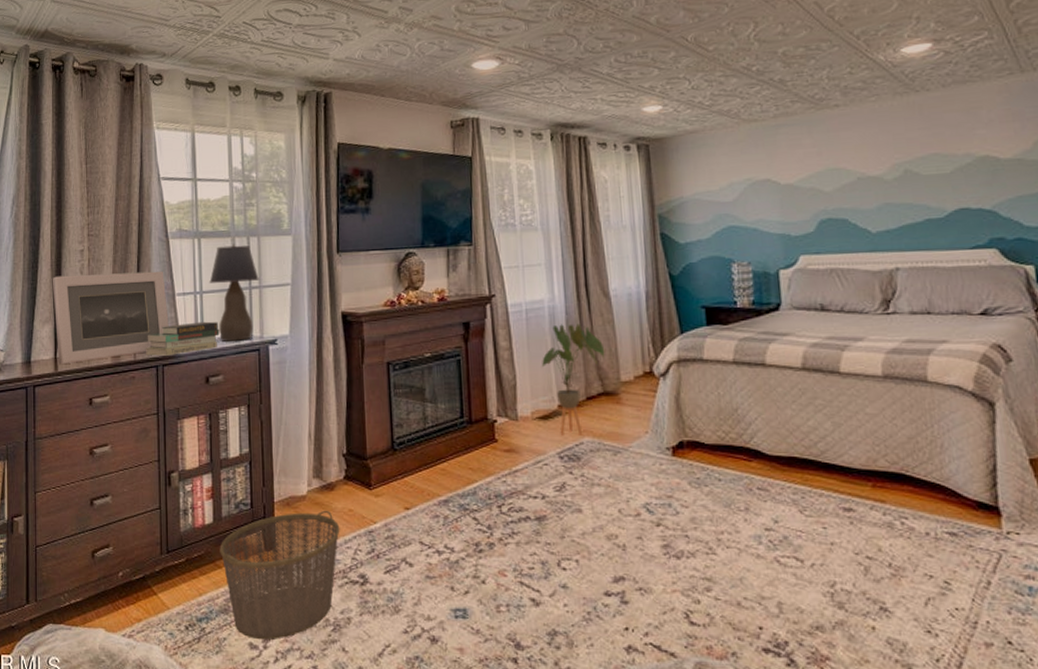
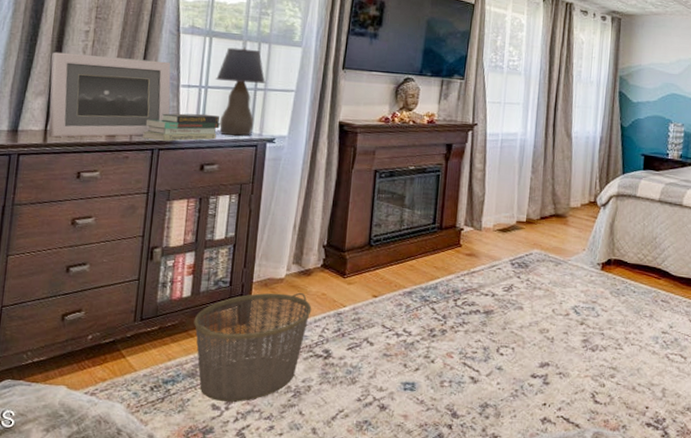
house plant: present [542,323,605,436] -> none [508,155,561,248]

